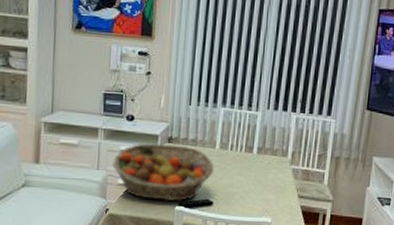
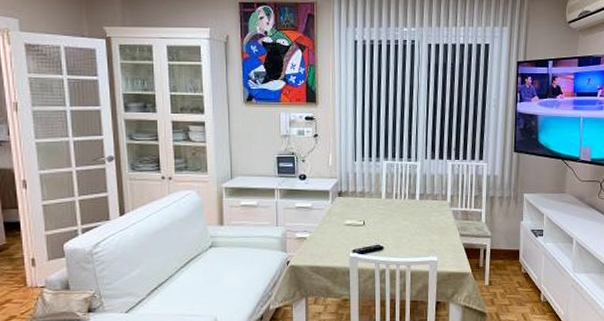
fruit basket: present [112,143,215,202] -> none [290,198,382,250]

